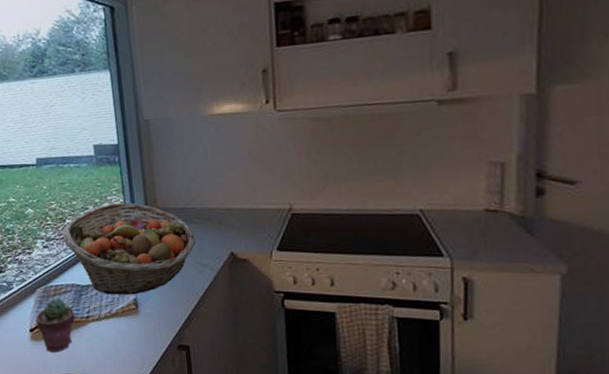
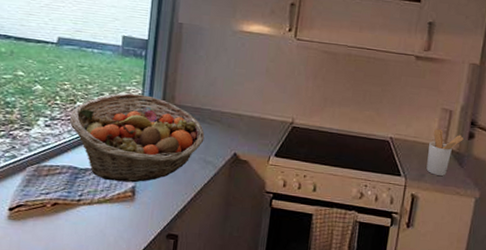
potted succulent: present [35,298,75,352] -> none [18,178,66,234]
utensil holder: none [477,190,529,250] -> present [426,129,464,176]

